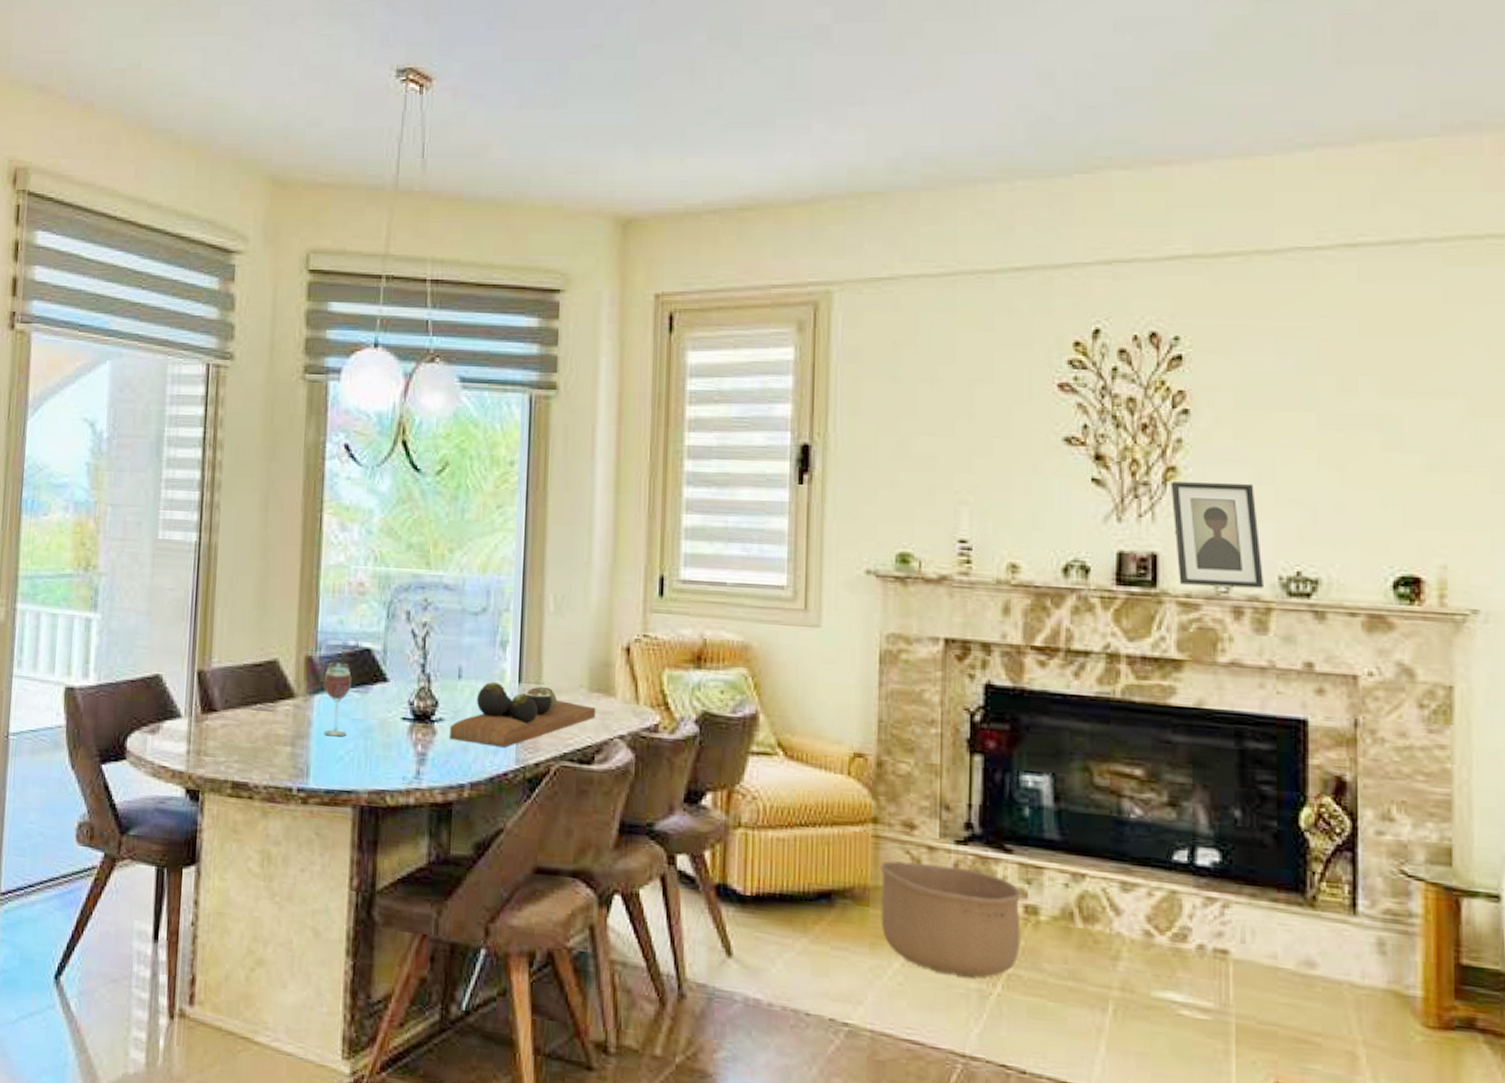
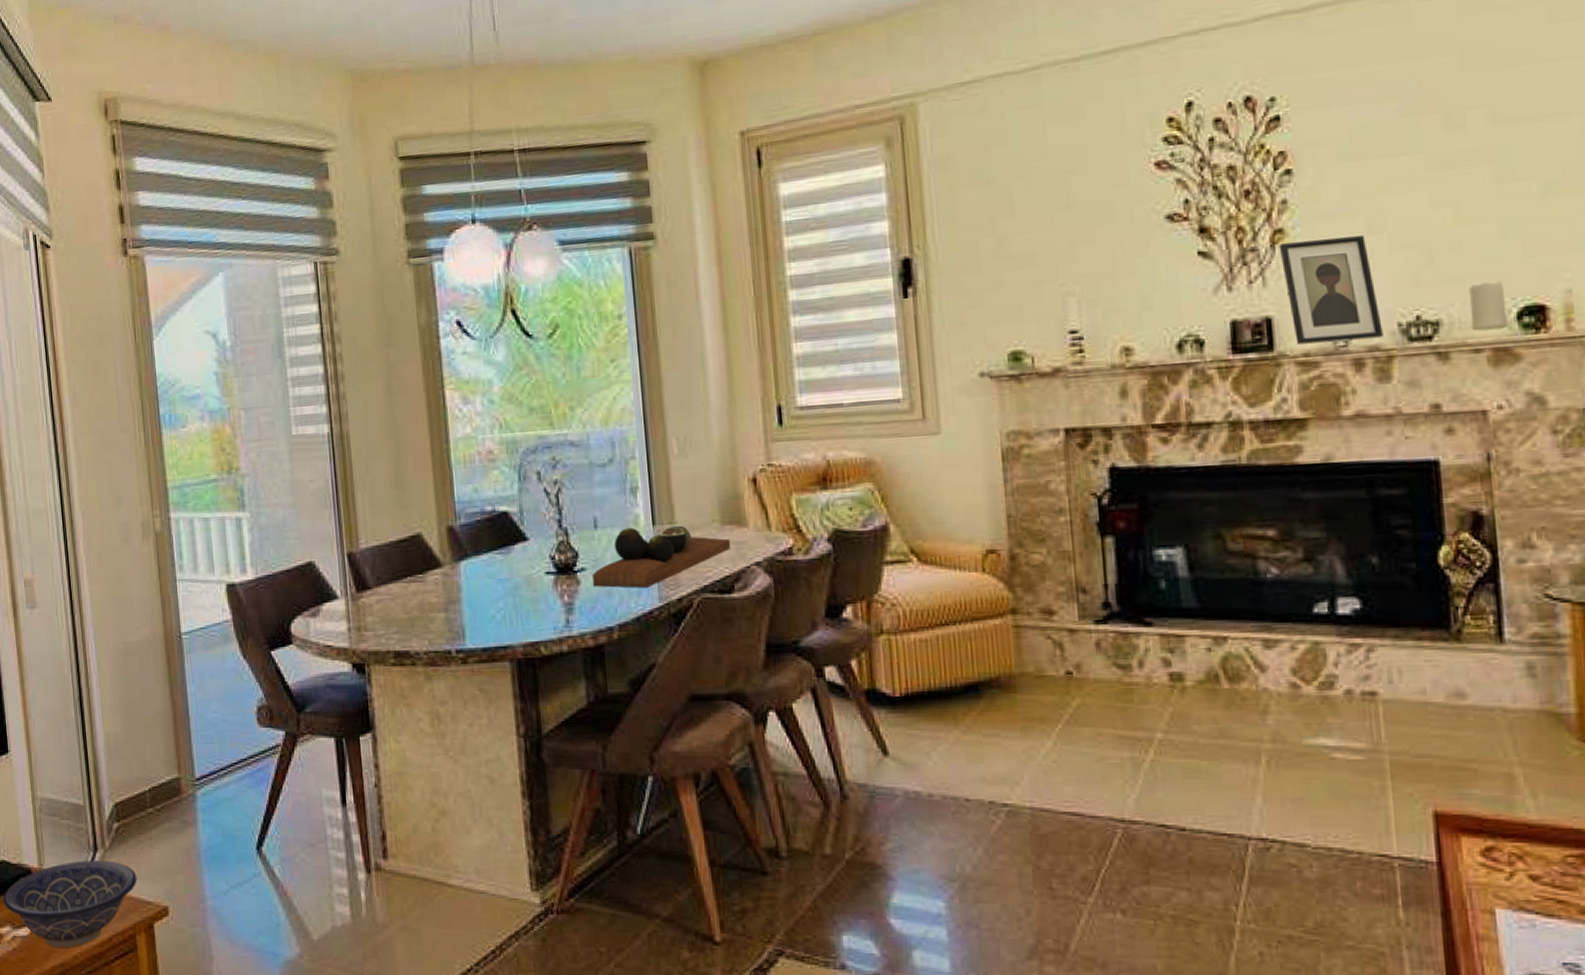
wineglass: present [323,662,352,737] -> none [467,528,496,598]
basket: present [880,861,1021,978] -> none [1023,645,1169,748]
candle: none [1348,547,1384,596] -> present [1468,281,1509,331]

